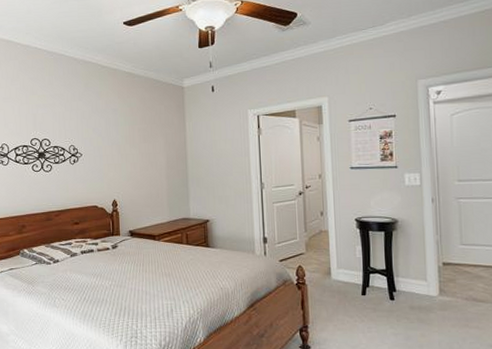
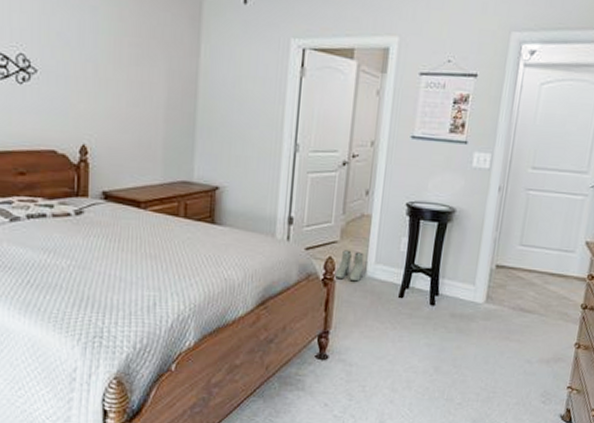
boots: none [306,259,329,284] -> present [336,250,364,282]

